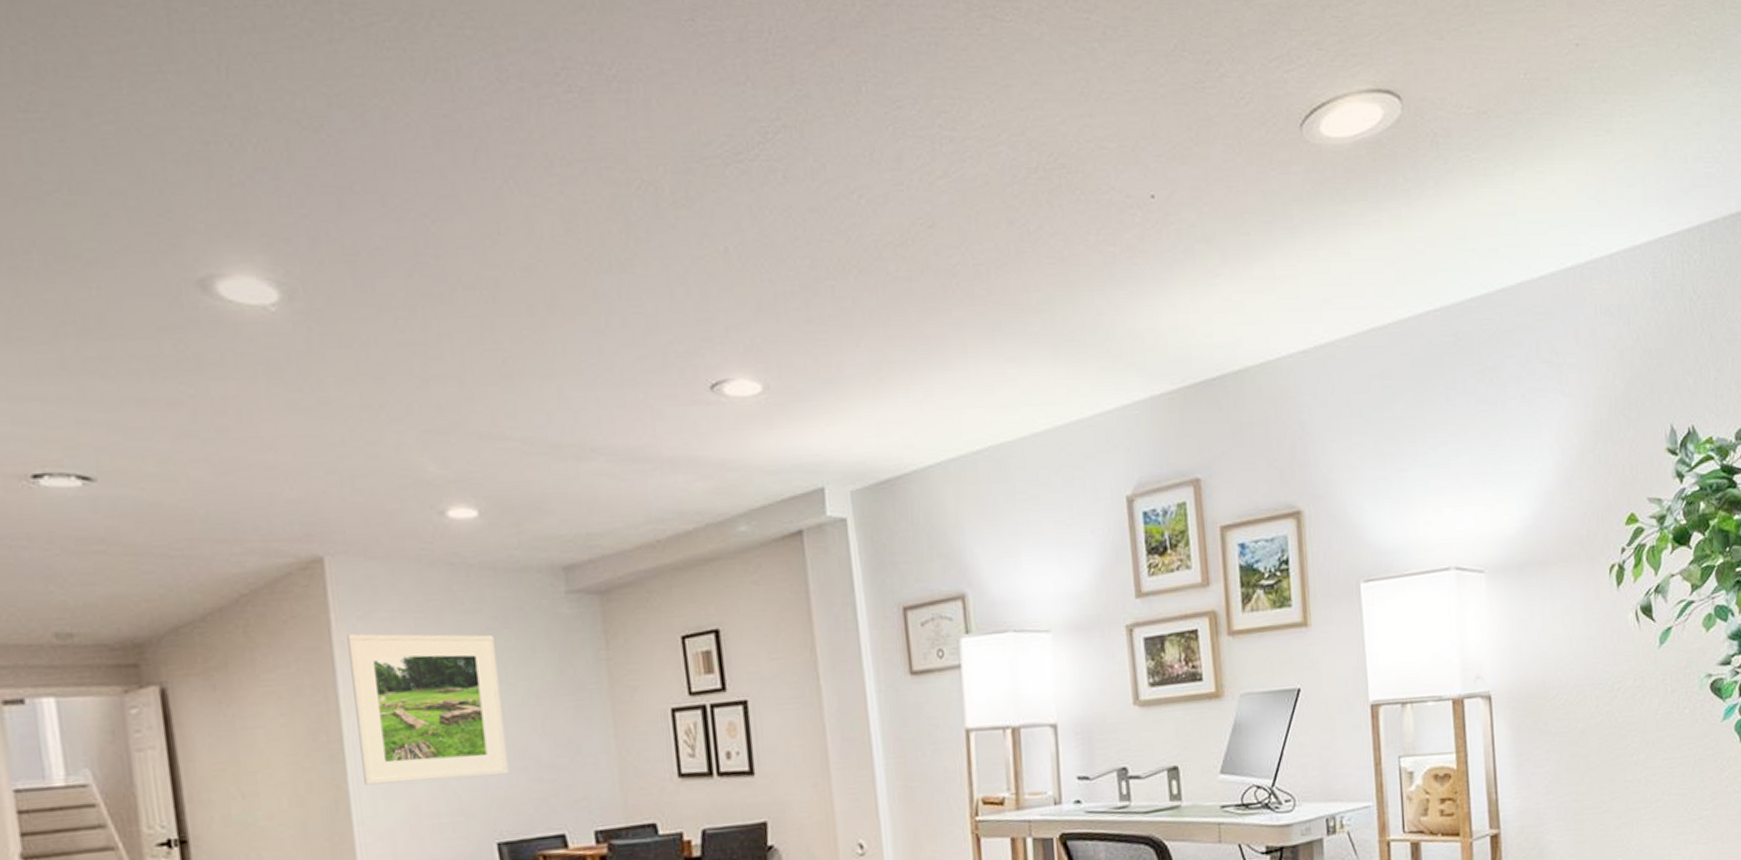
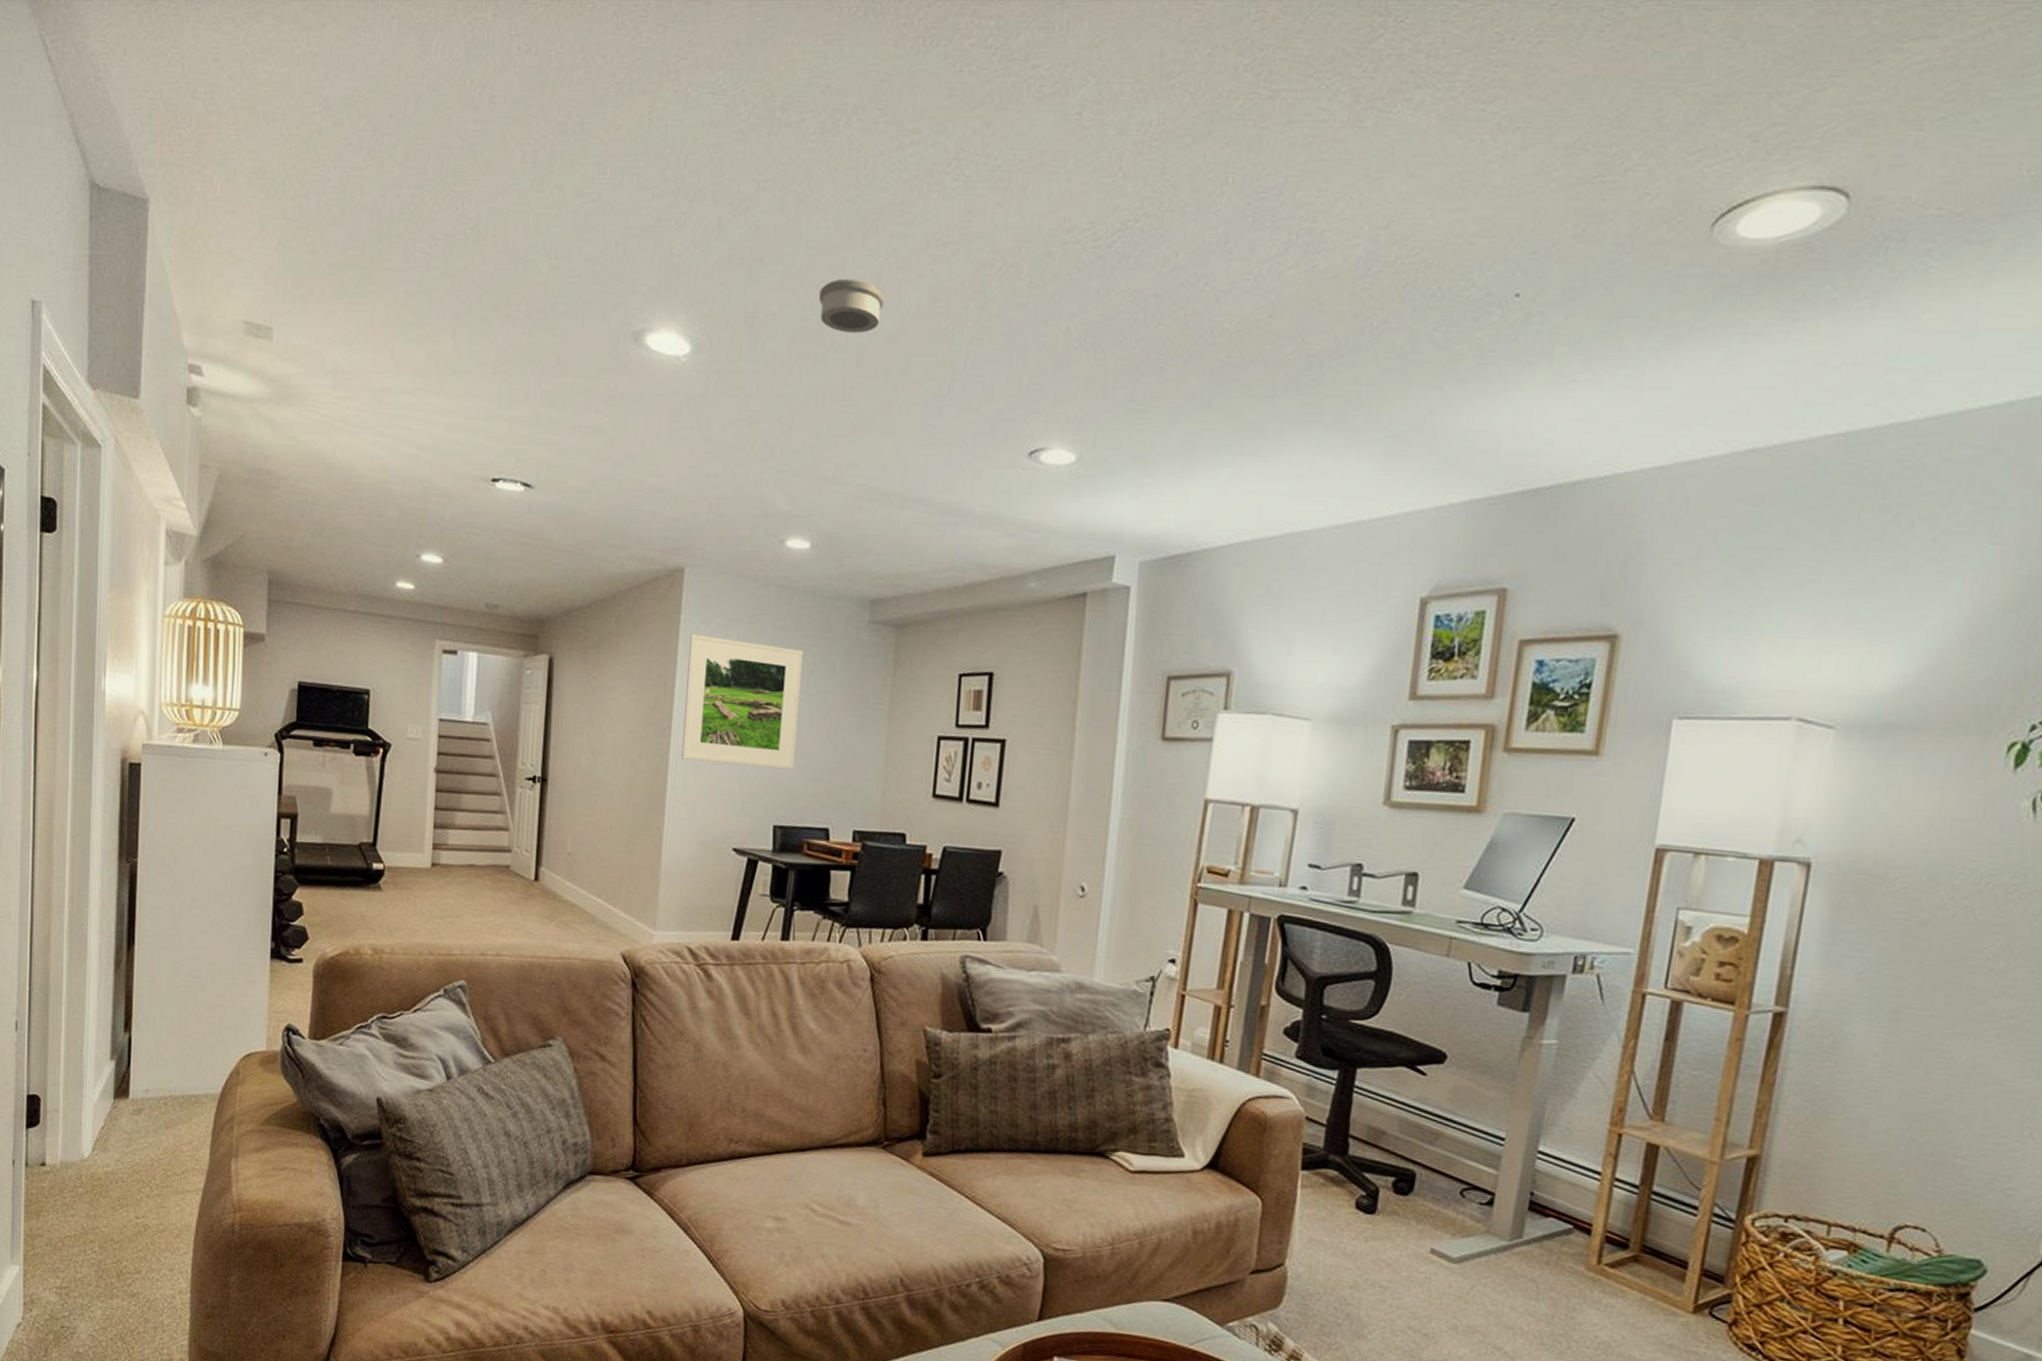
smoke detector: none [431,204,512,267] -> present [819,278,885,333]

